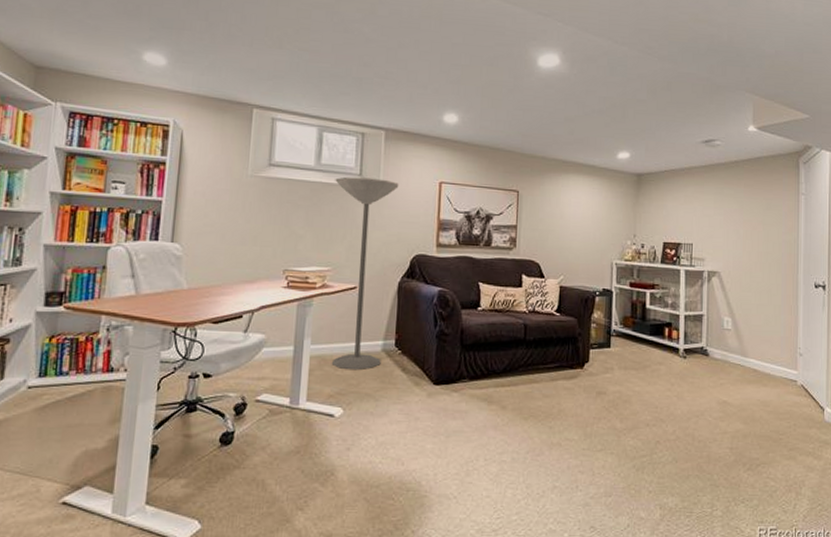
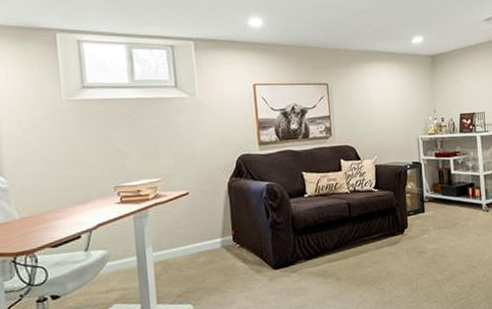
floor lamp: present [331,177,399,371] -> none [151,88,222,270]

